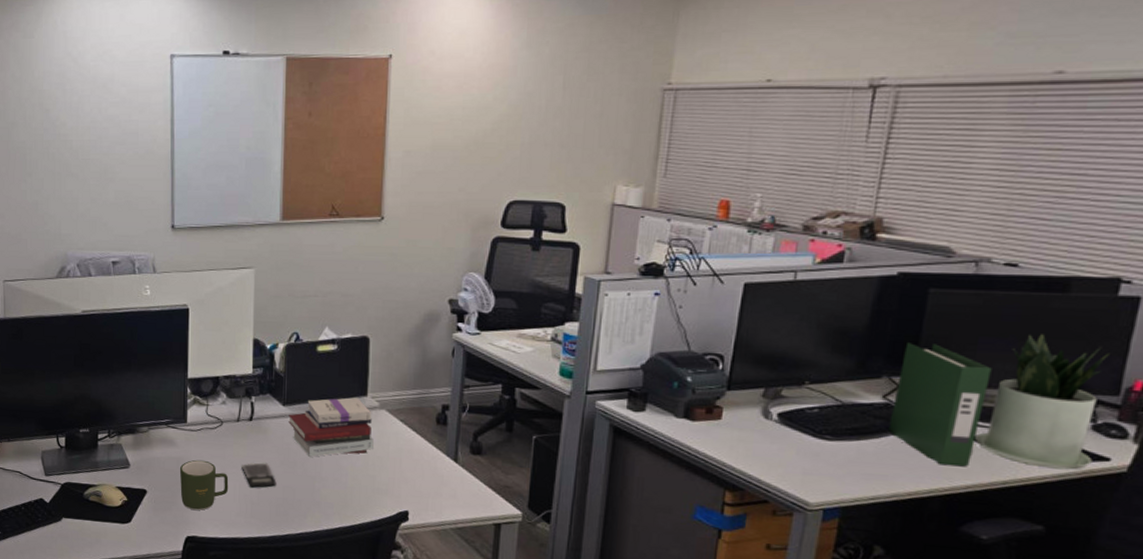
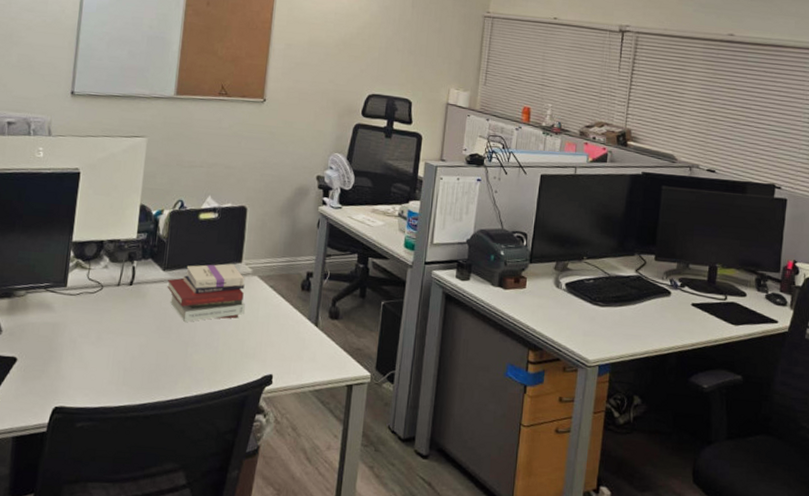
mug: present [179,459,229,511] -> none [52,325,104,379]
calculator: present [242,462,277,488] -> none [118,328,151,354]
binder: present [888,343,992,467] -> none [640,228,703,329]
planter: present [975,334,1110,470] -> none [696,224,772,331]

